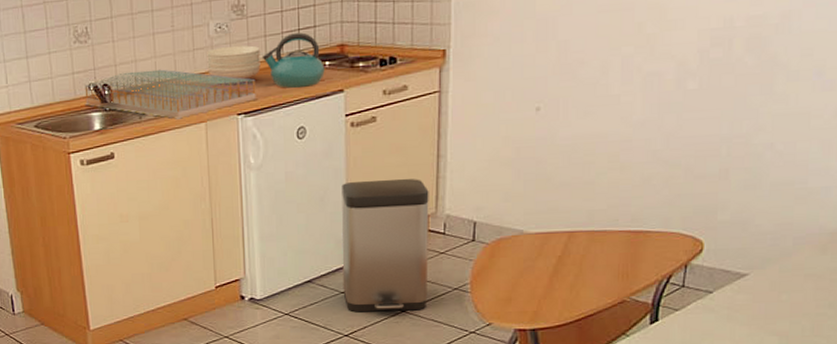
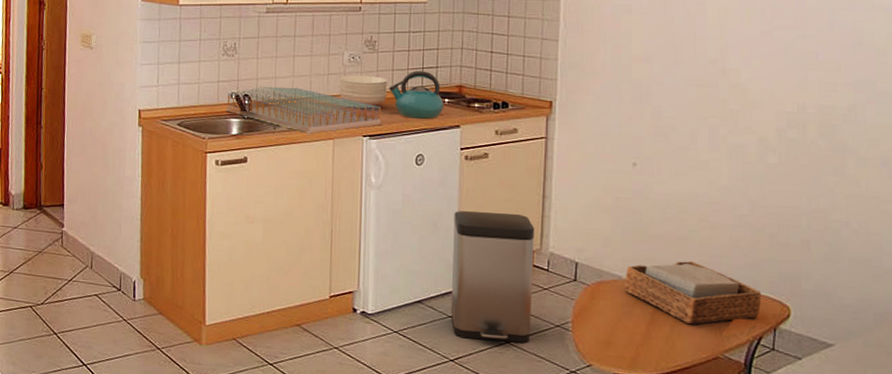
napkin holder: none [526,206,674,272] -> present [624,261,762,325]

